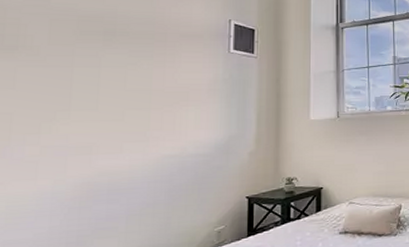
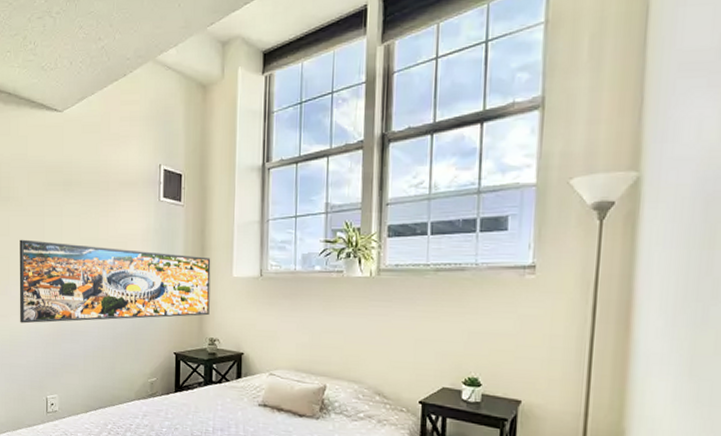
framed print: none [26,92,287,190] -> present [19,239,211,324]

